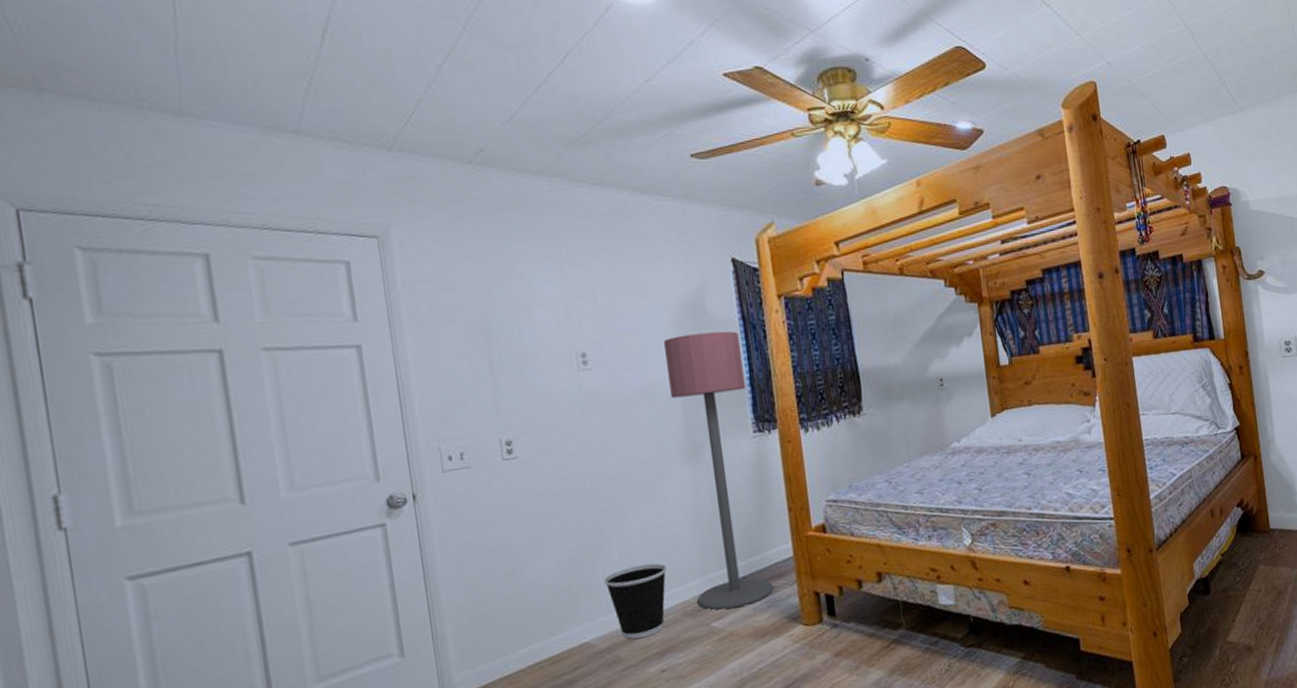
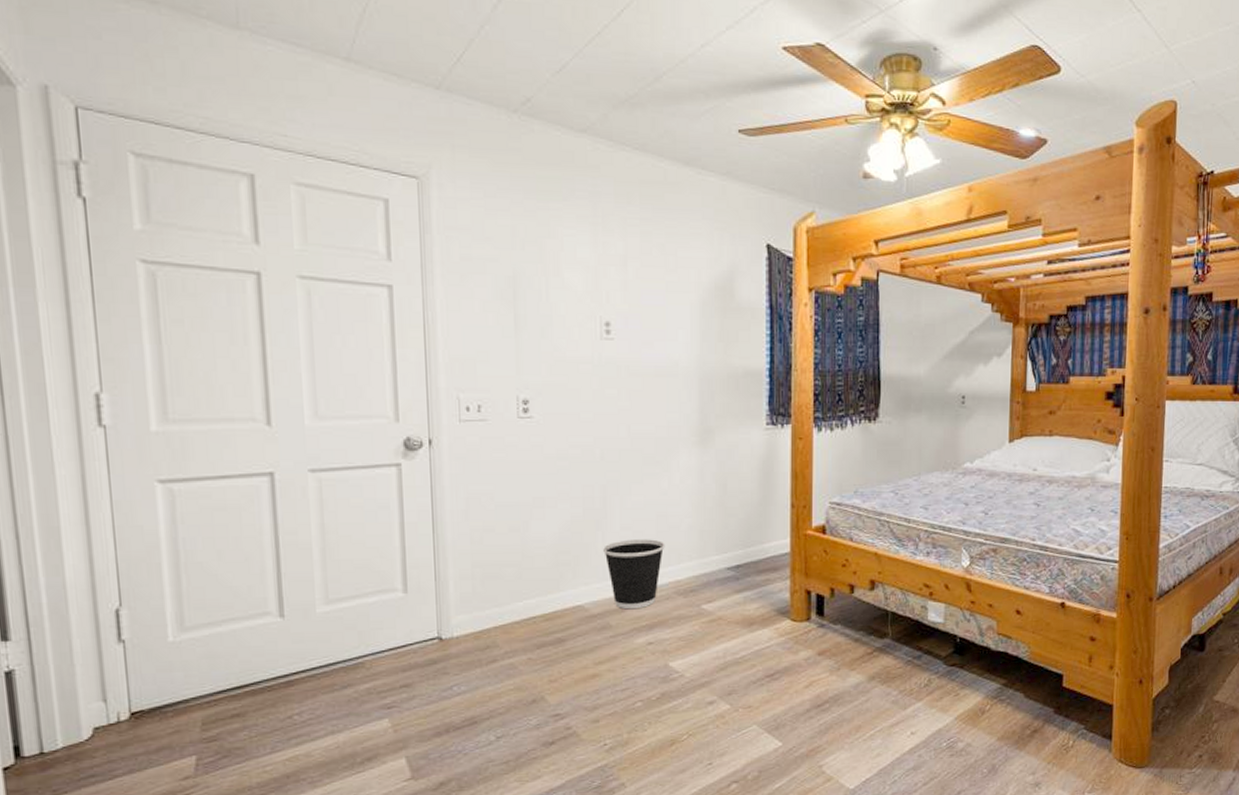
floor lamp: present [664,331,774,610] -> none [689,317,766,593]

